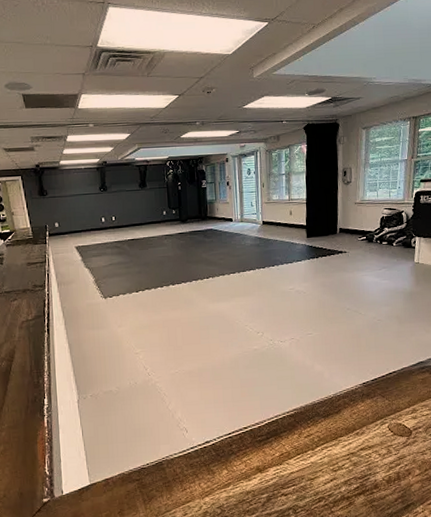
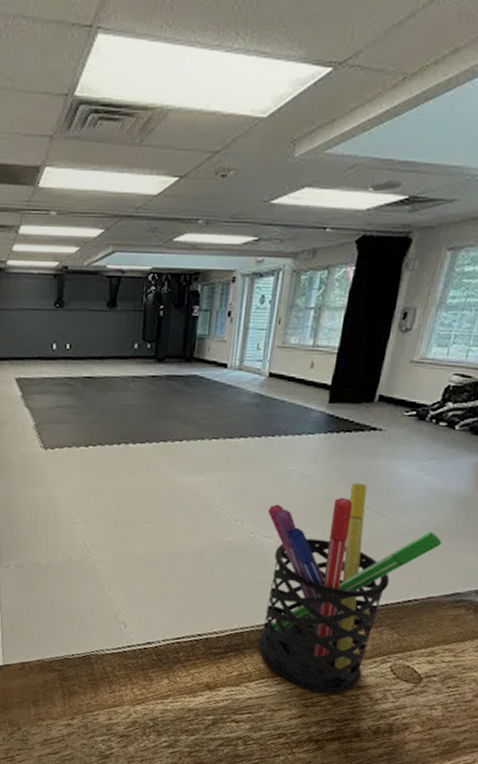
pen holder: none [279,292,403,457] -> present [258,483,443,694]

